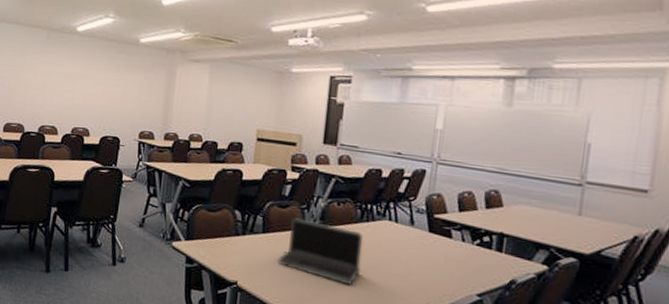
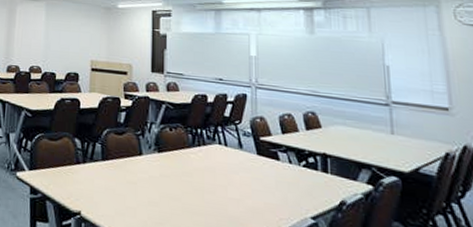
laptop: present [277,218,364,285] -> none [118,144,199,212]

